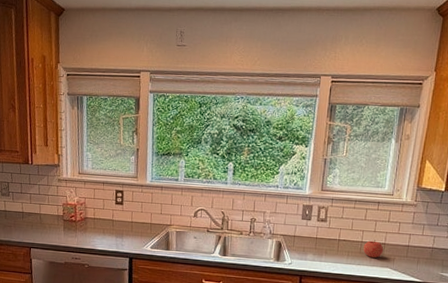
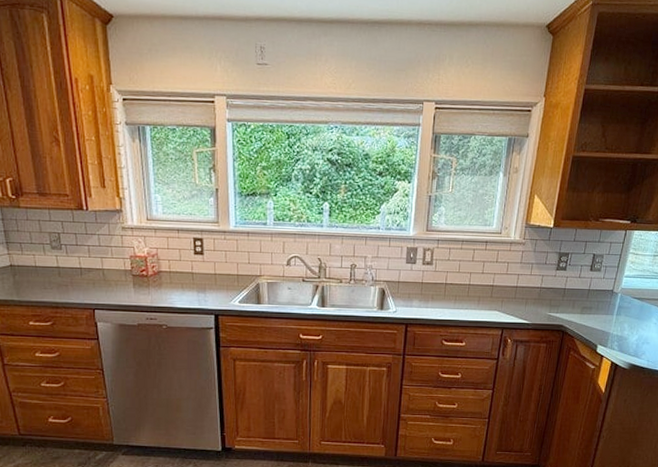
fruit: present [363,240,384,259] -> none [471,282,492,302]

